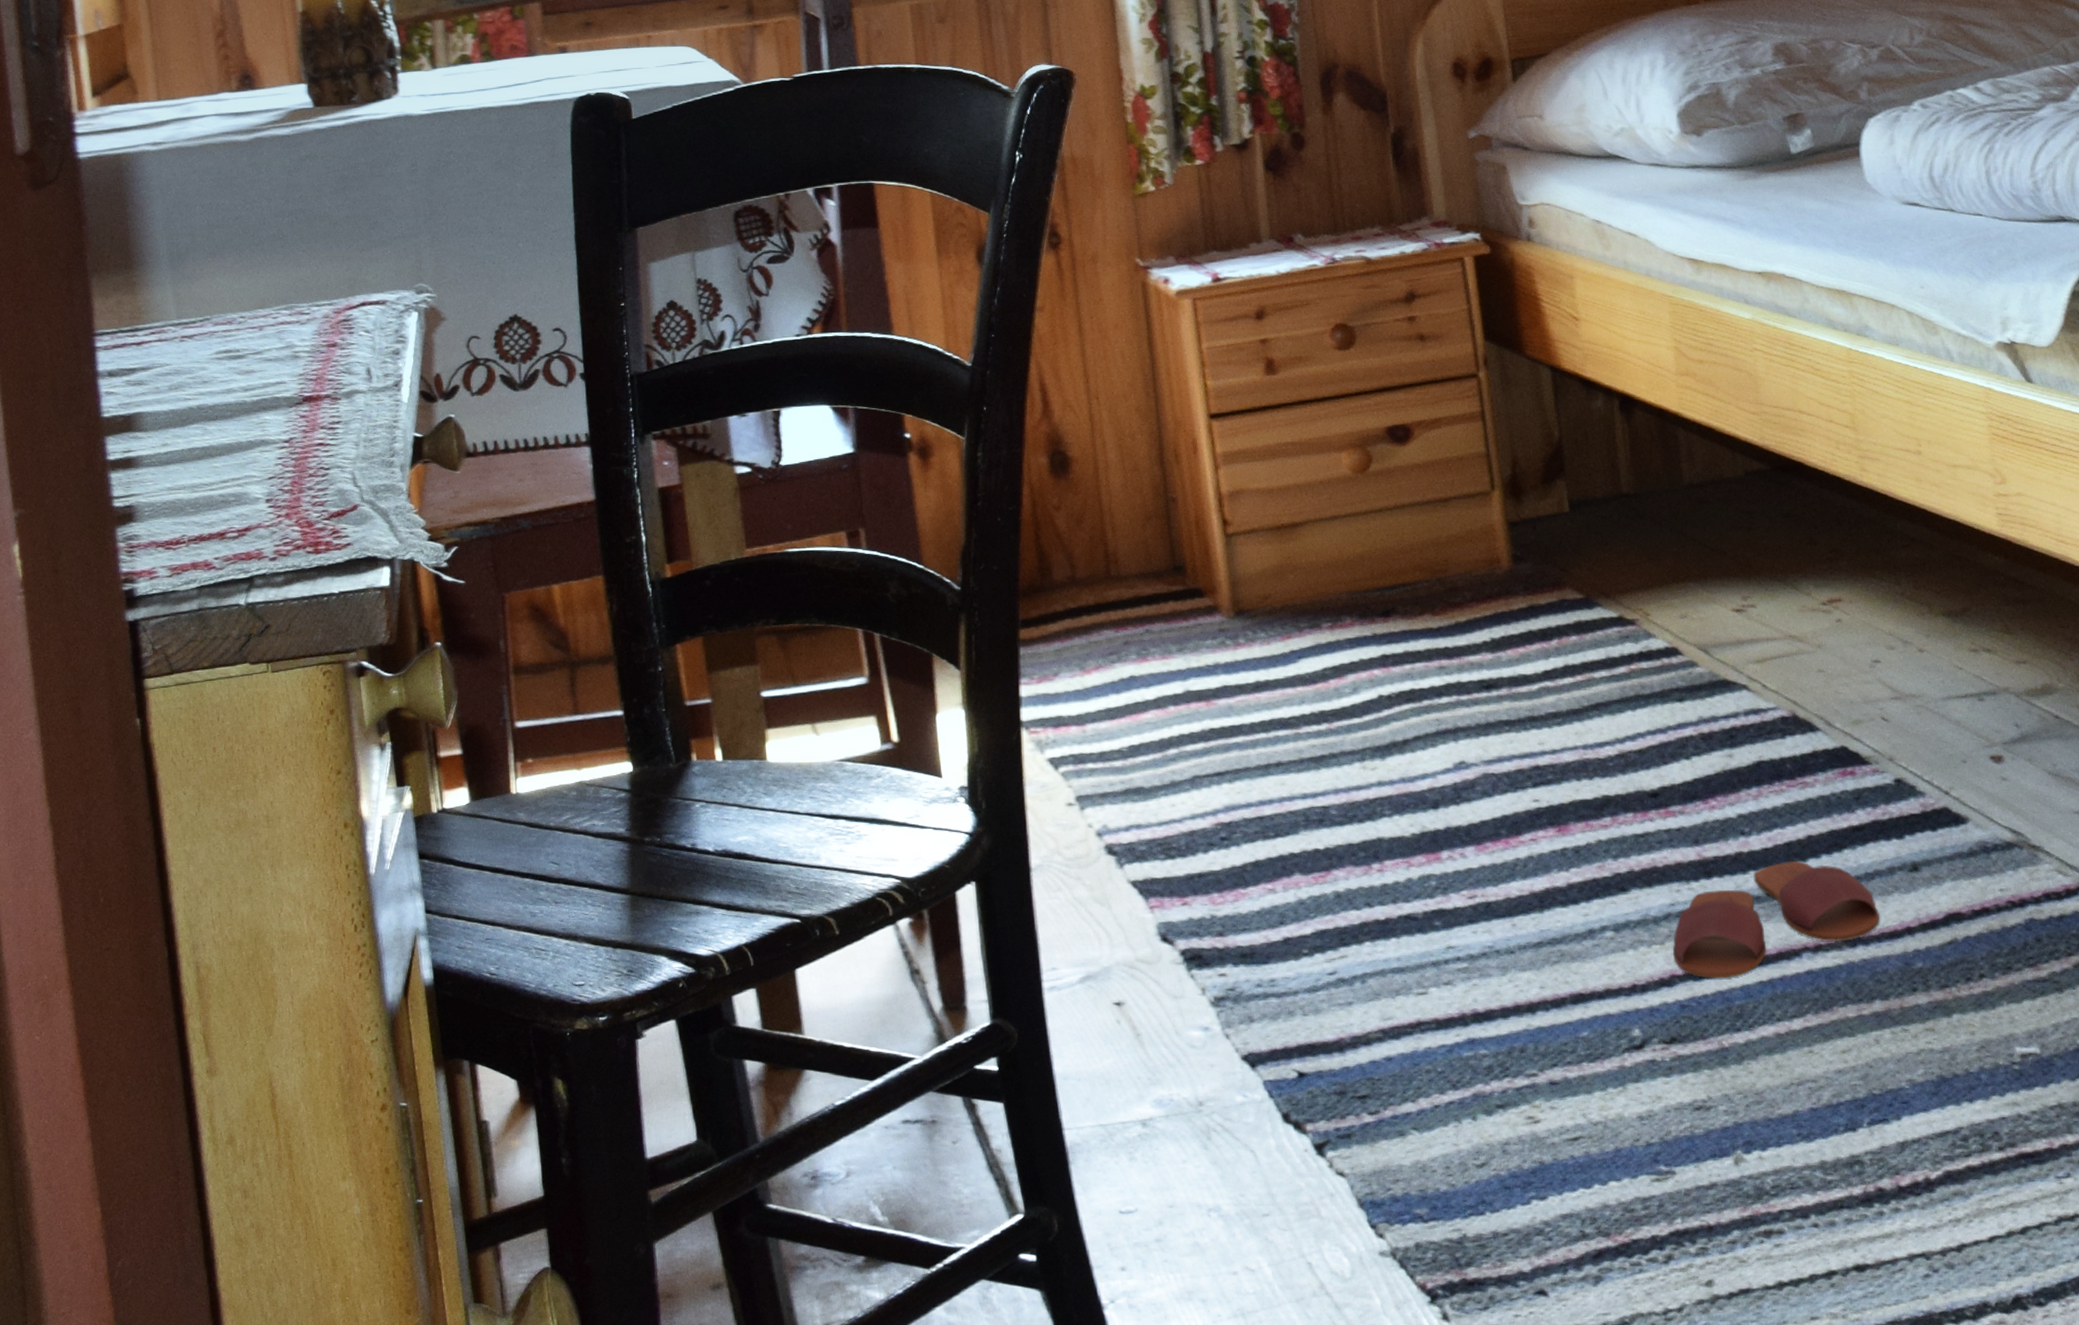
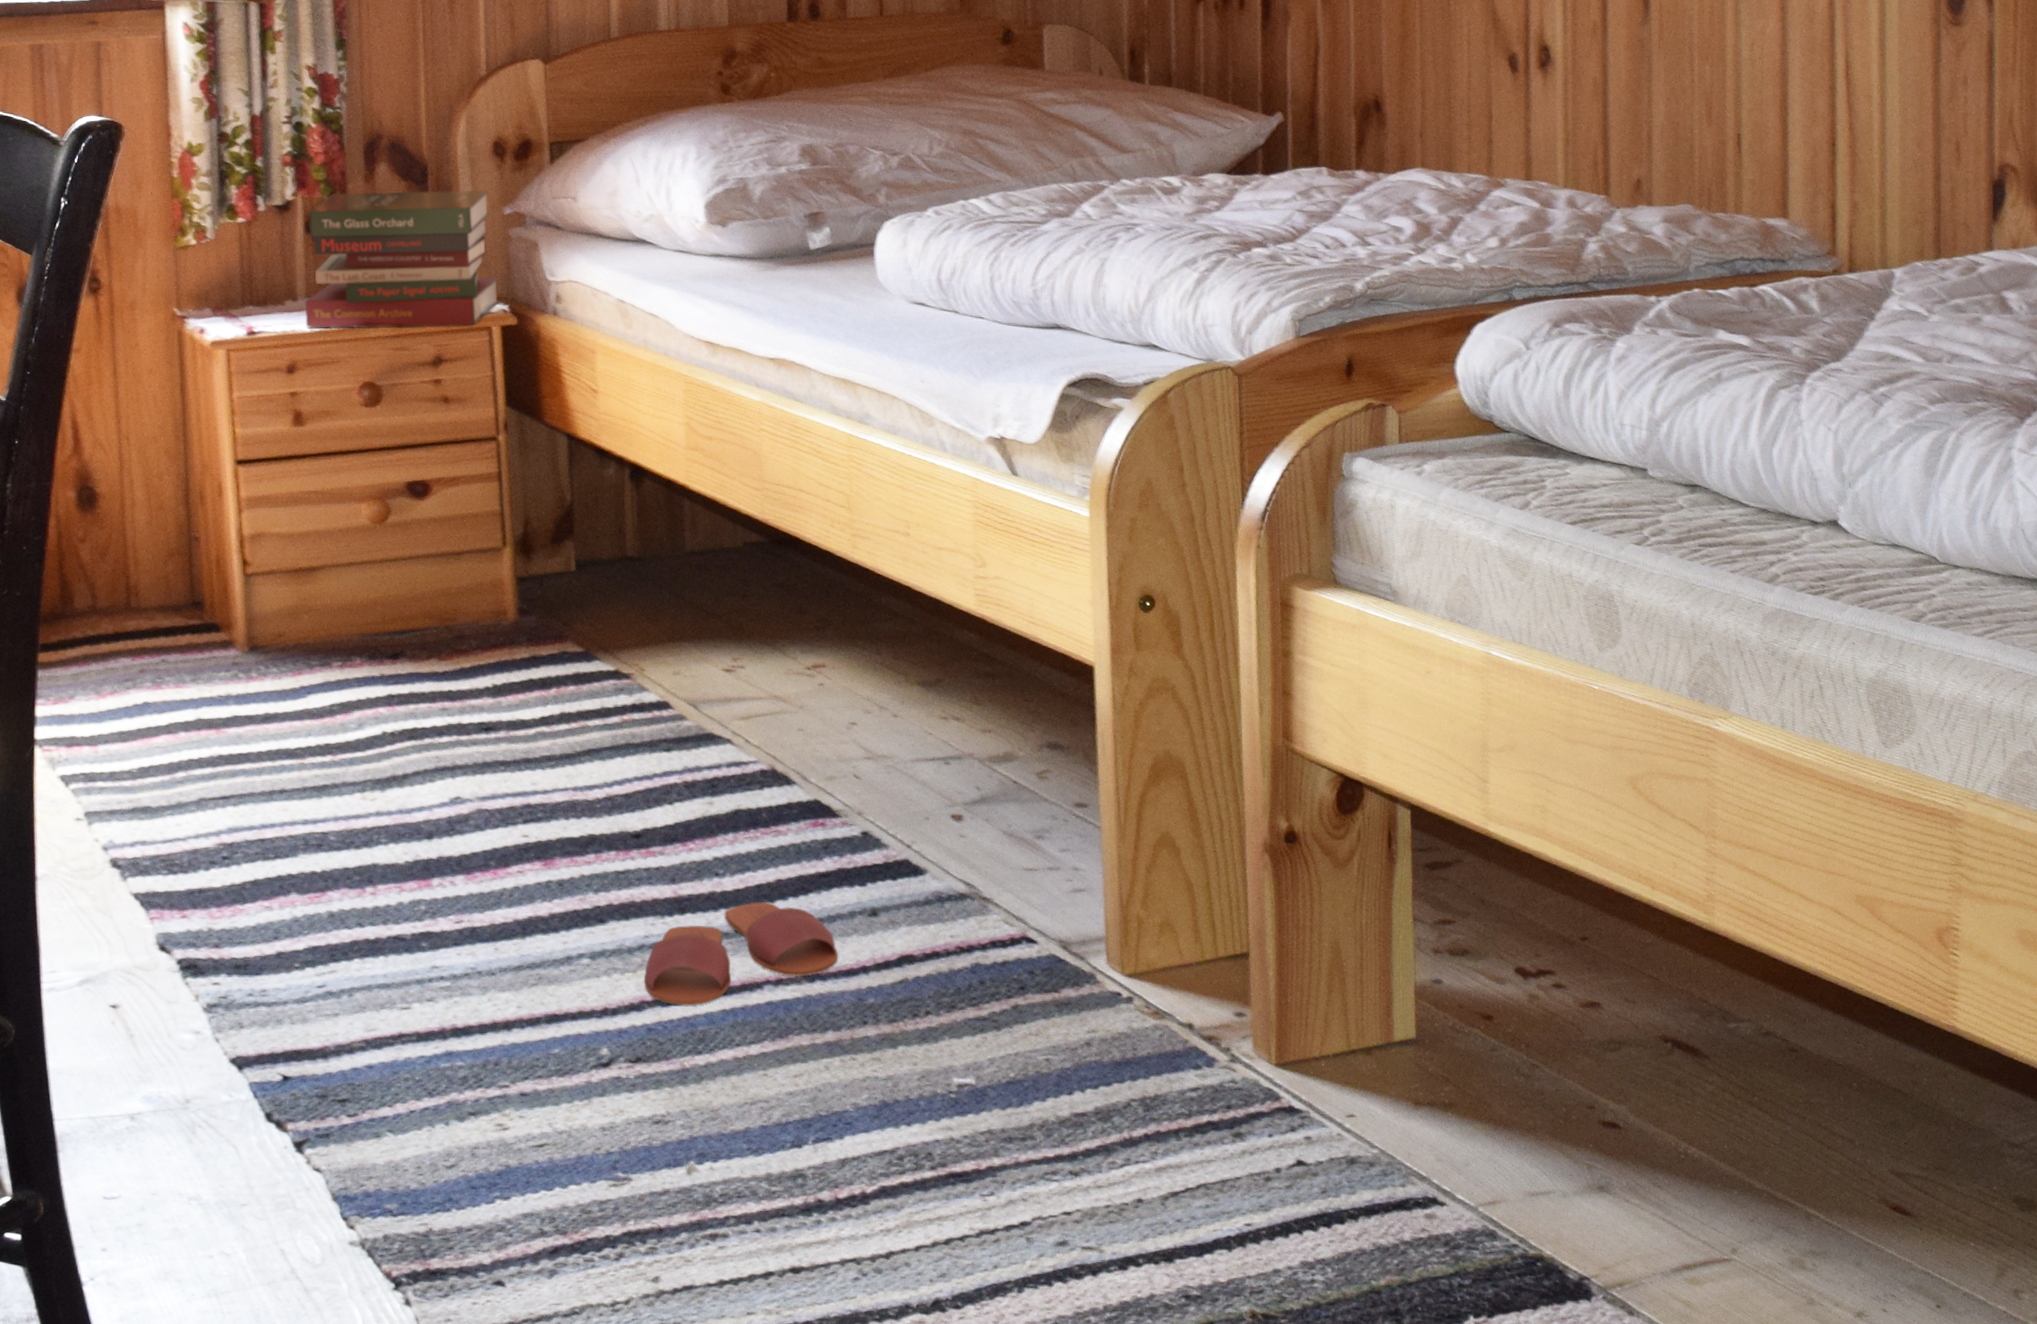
books: none [1268,114,1471,270] -> present [304,189,500,328]

